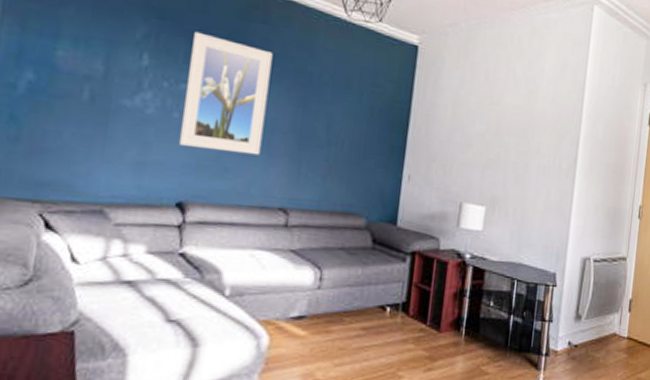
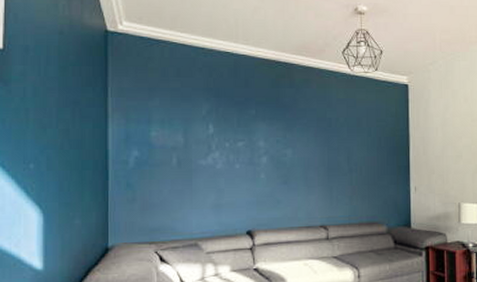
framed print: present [178,31,273,156] -> none [241,102,301,189]

